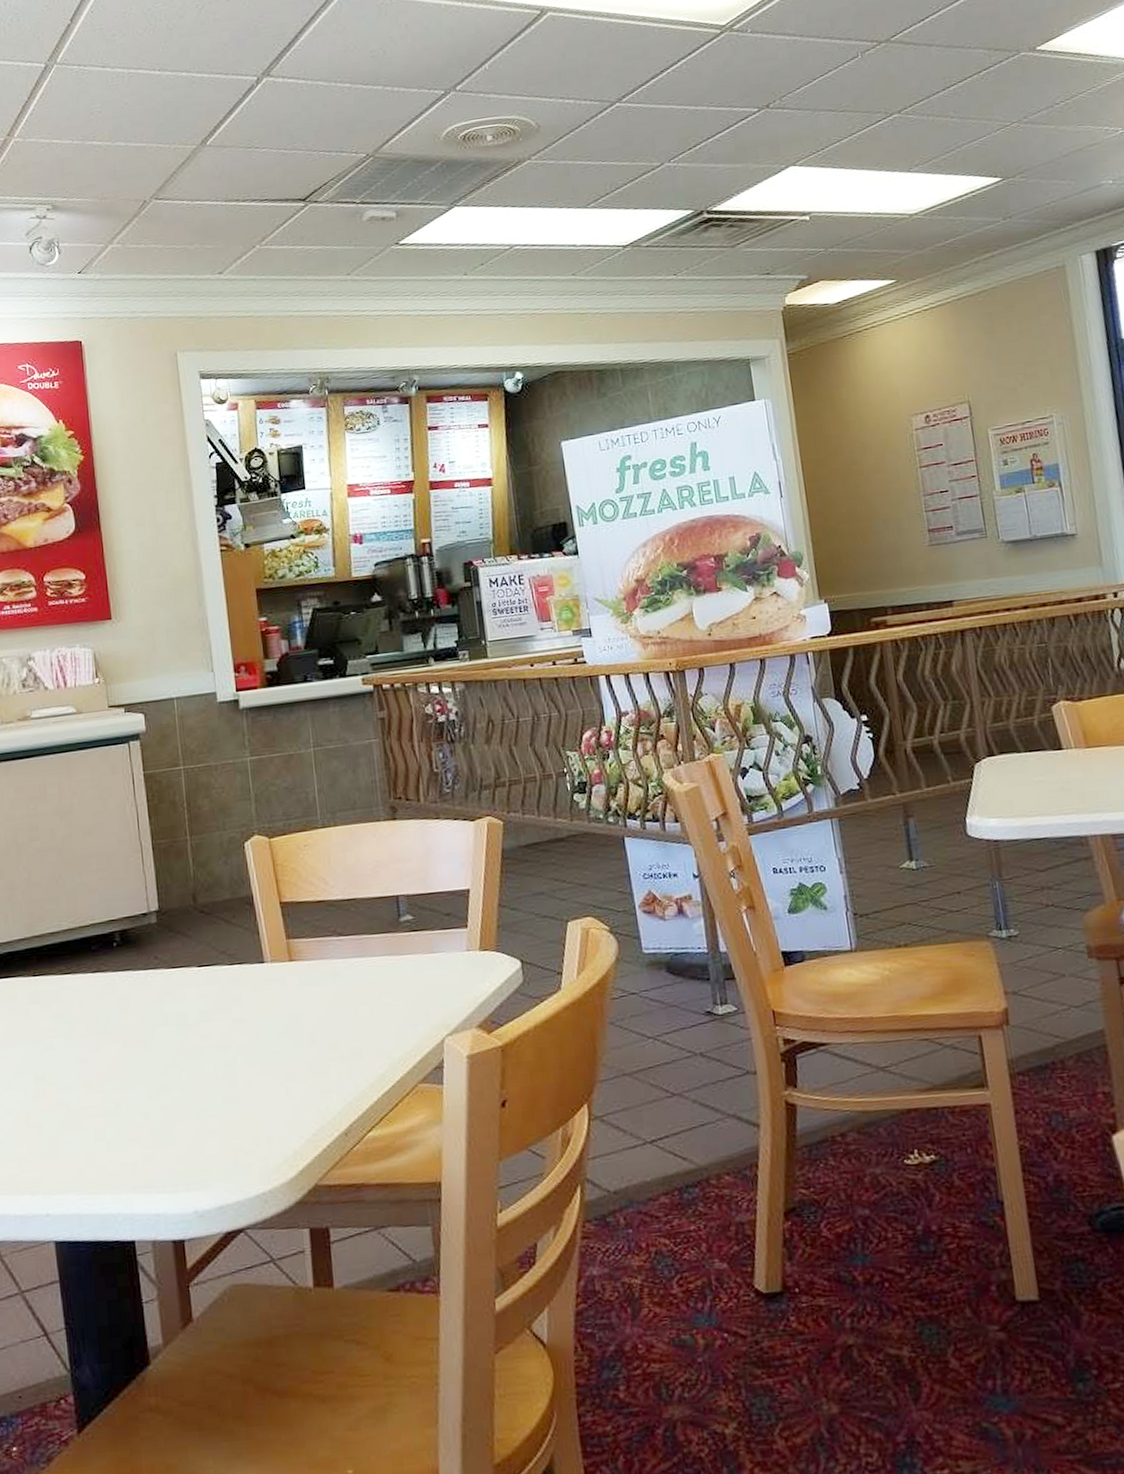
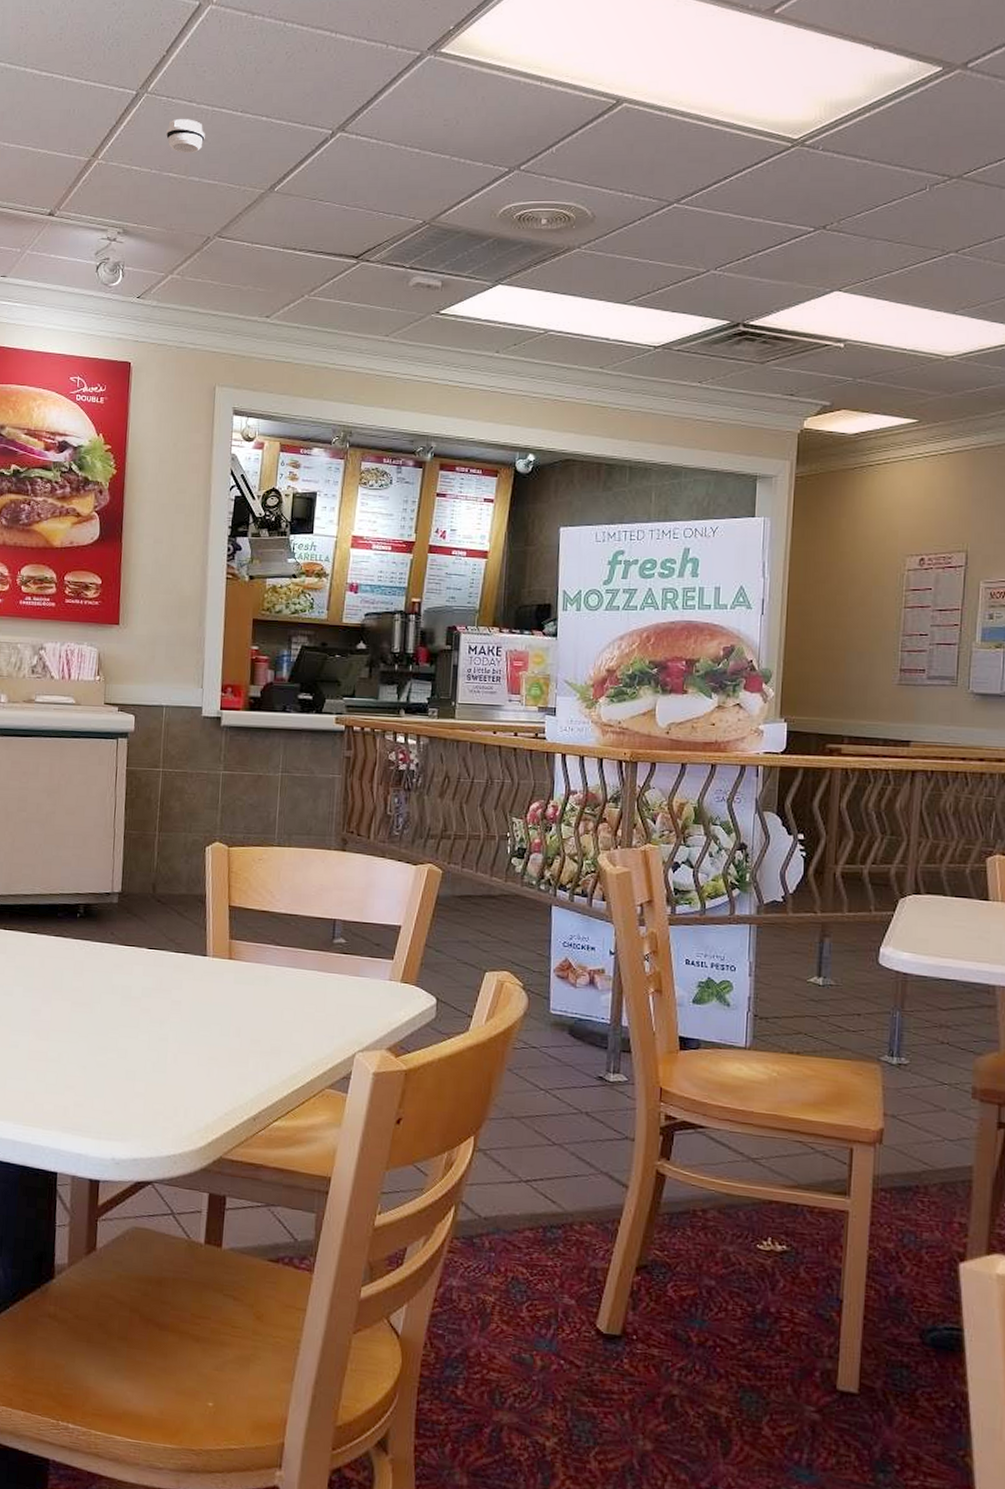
smoke detector: none [83,84,125,120] -> present [166,119,205,153]

